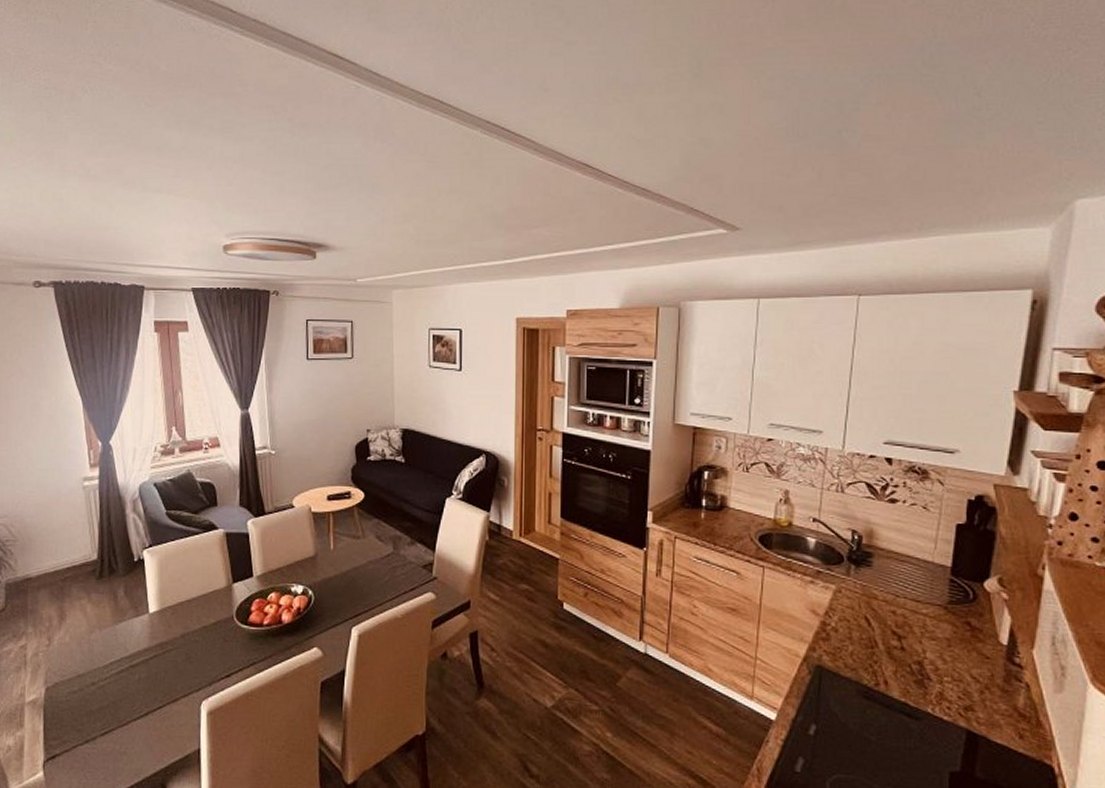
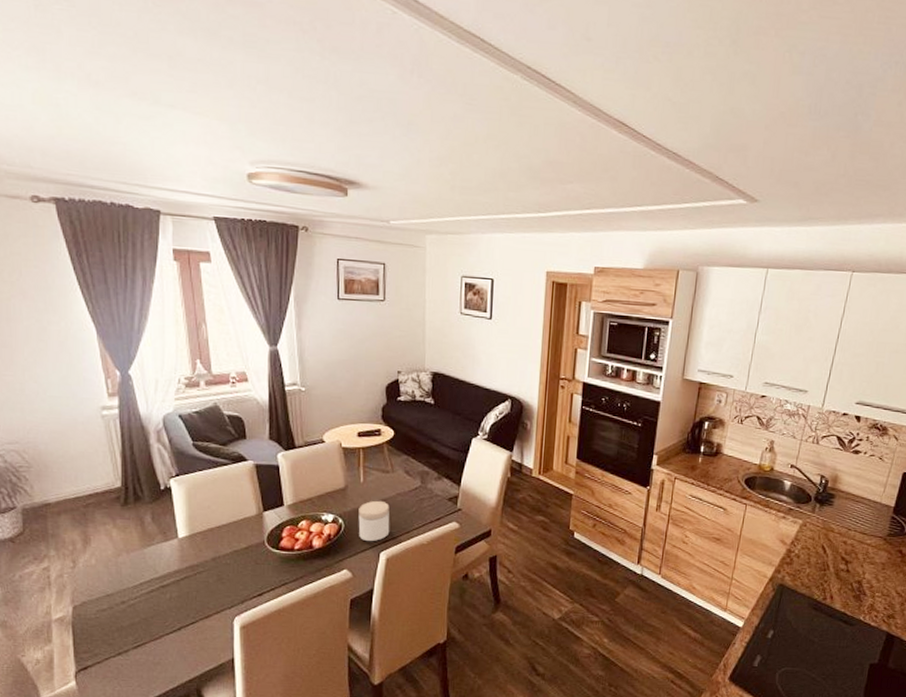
jar: none [328,569,362,615] -> present [358,500,390,541]

